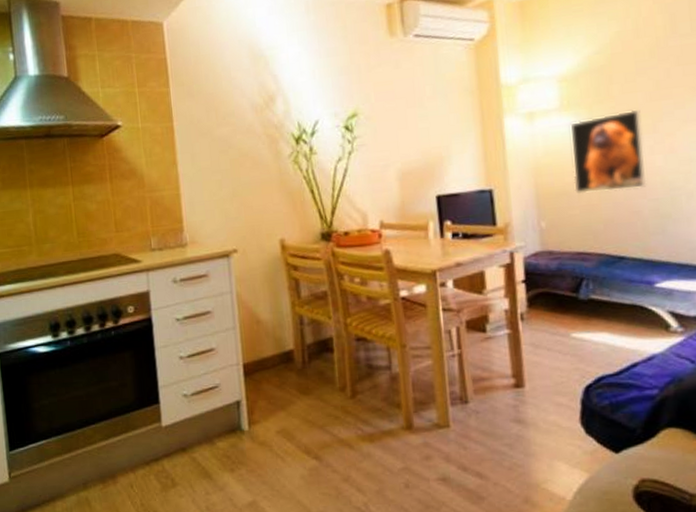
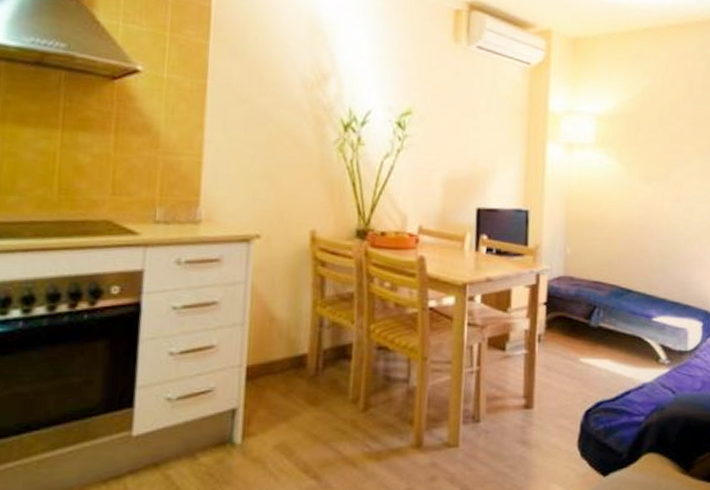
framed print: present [570,109,647,195] -> none [598,157,658,229]

